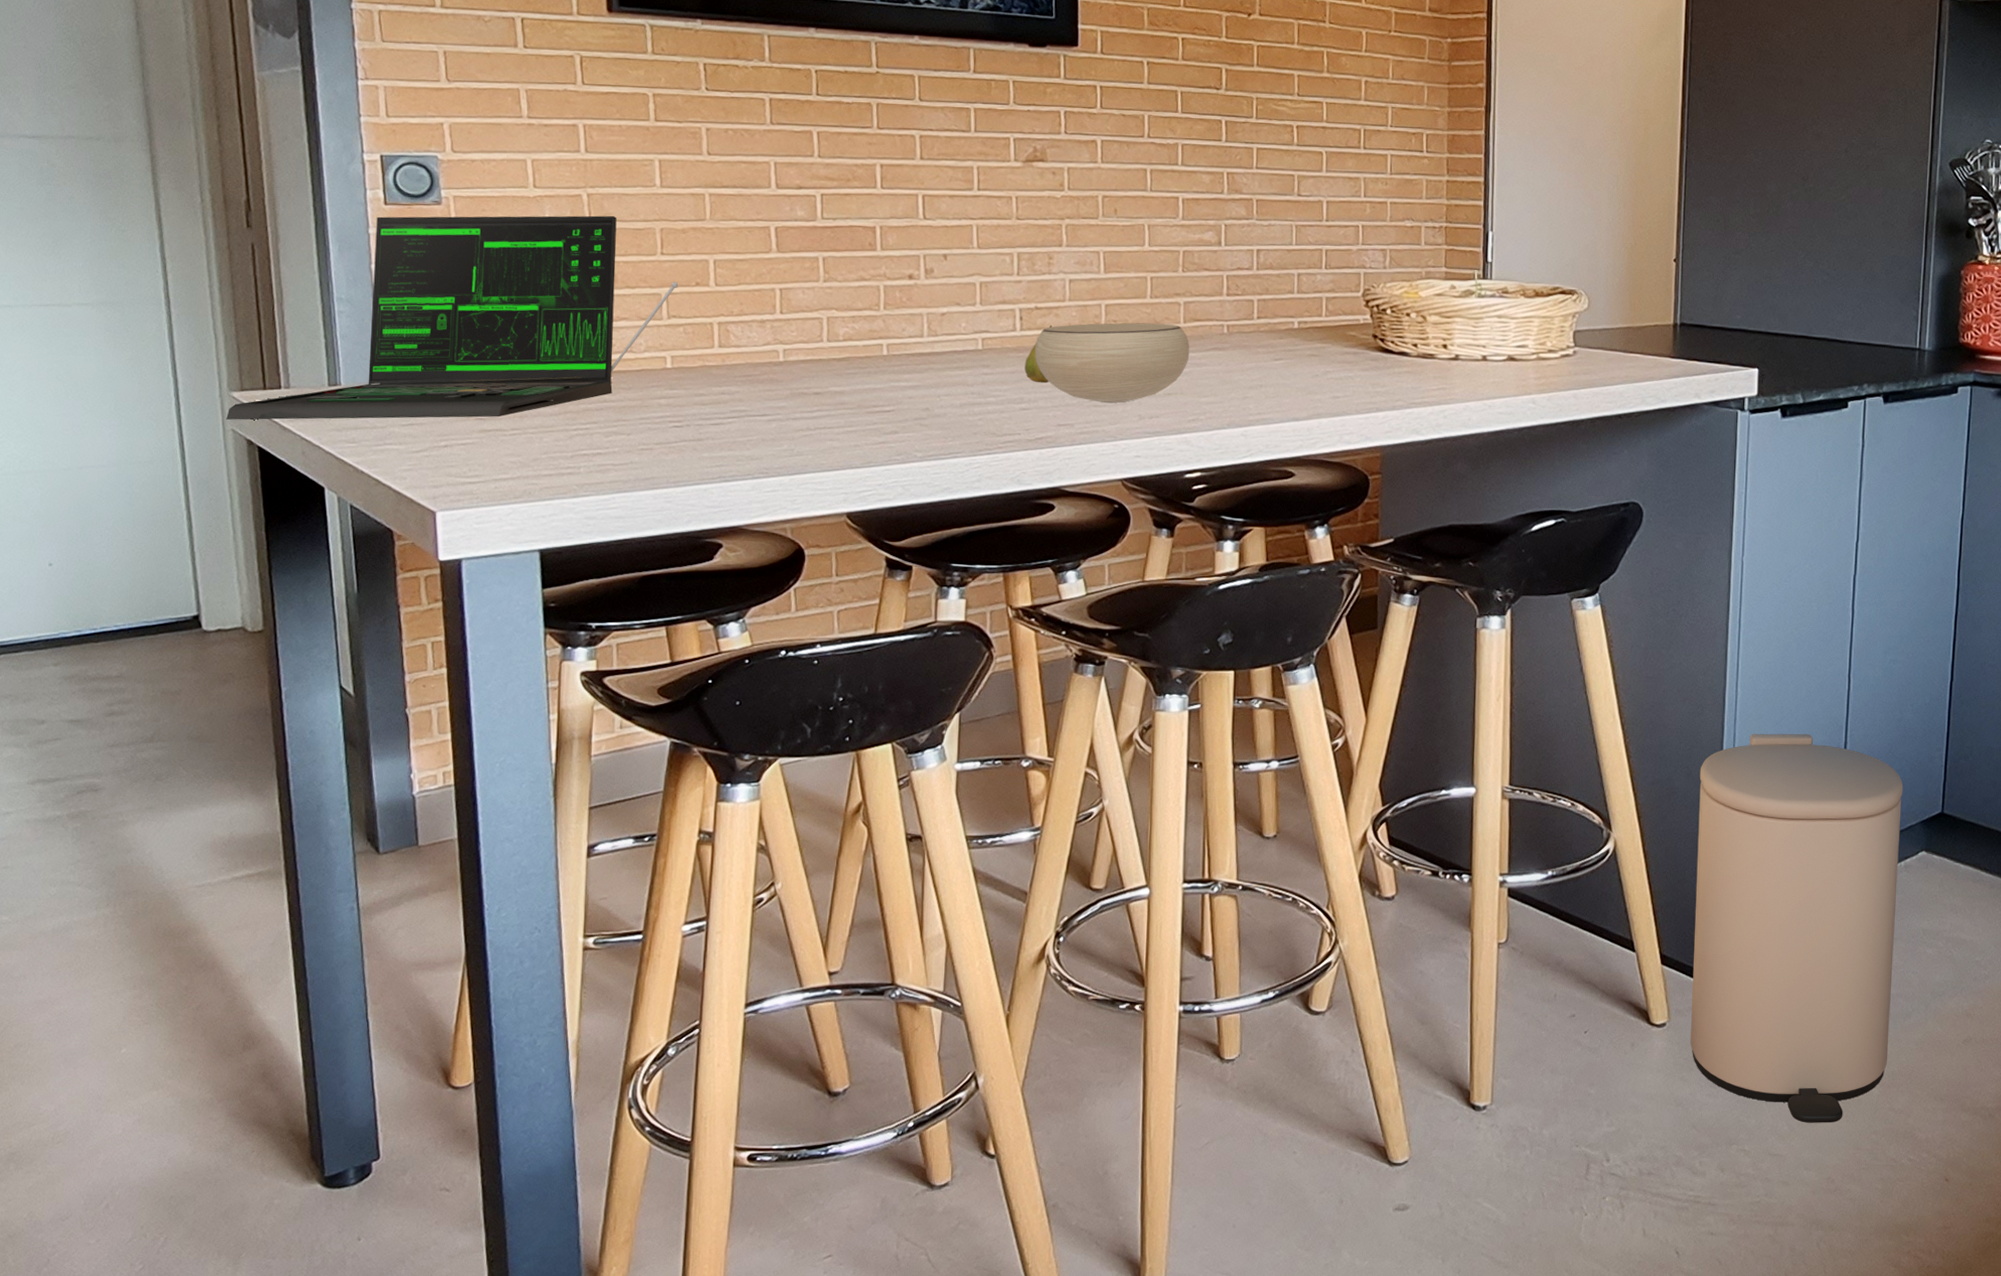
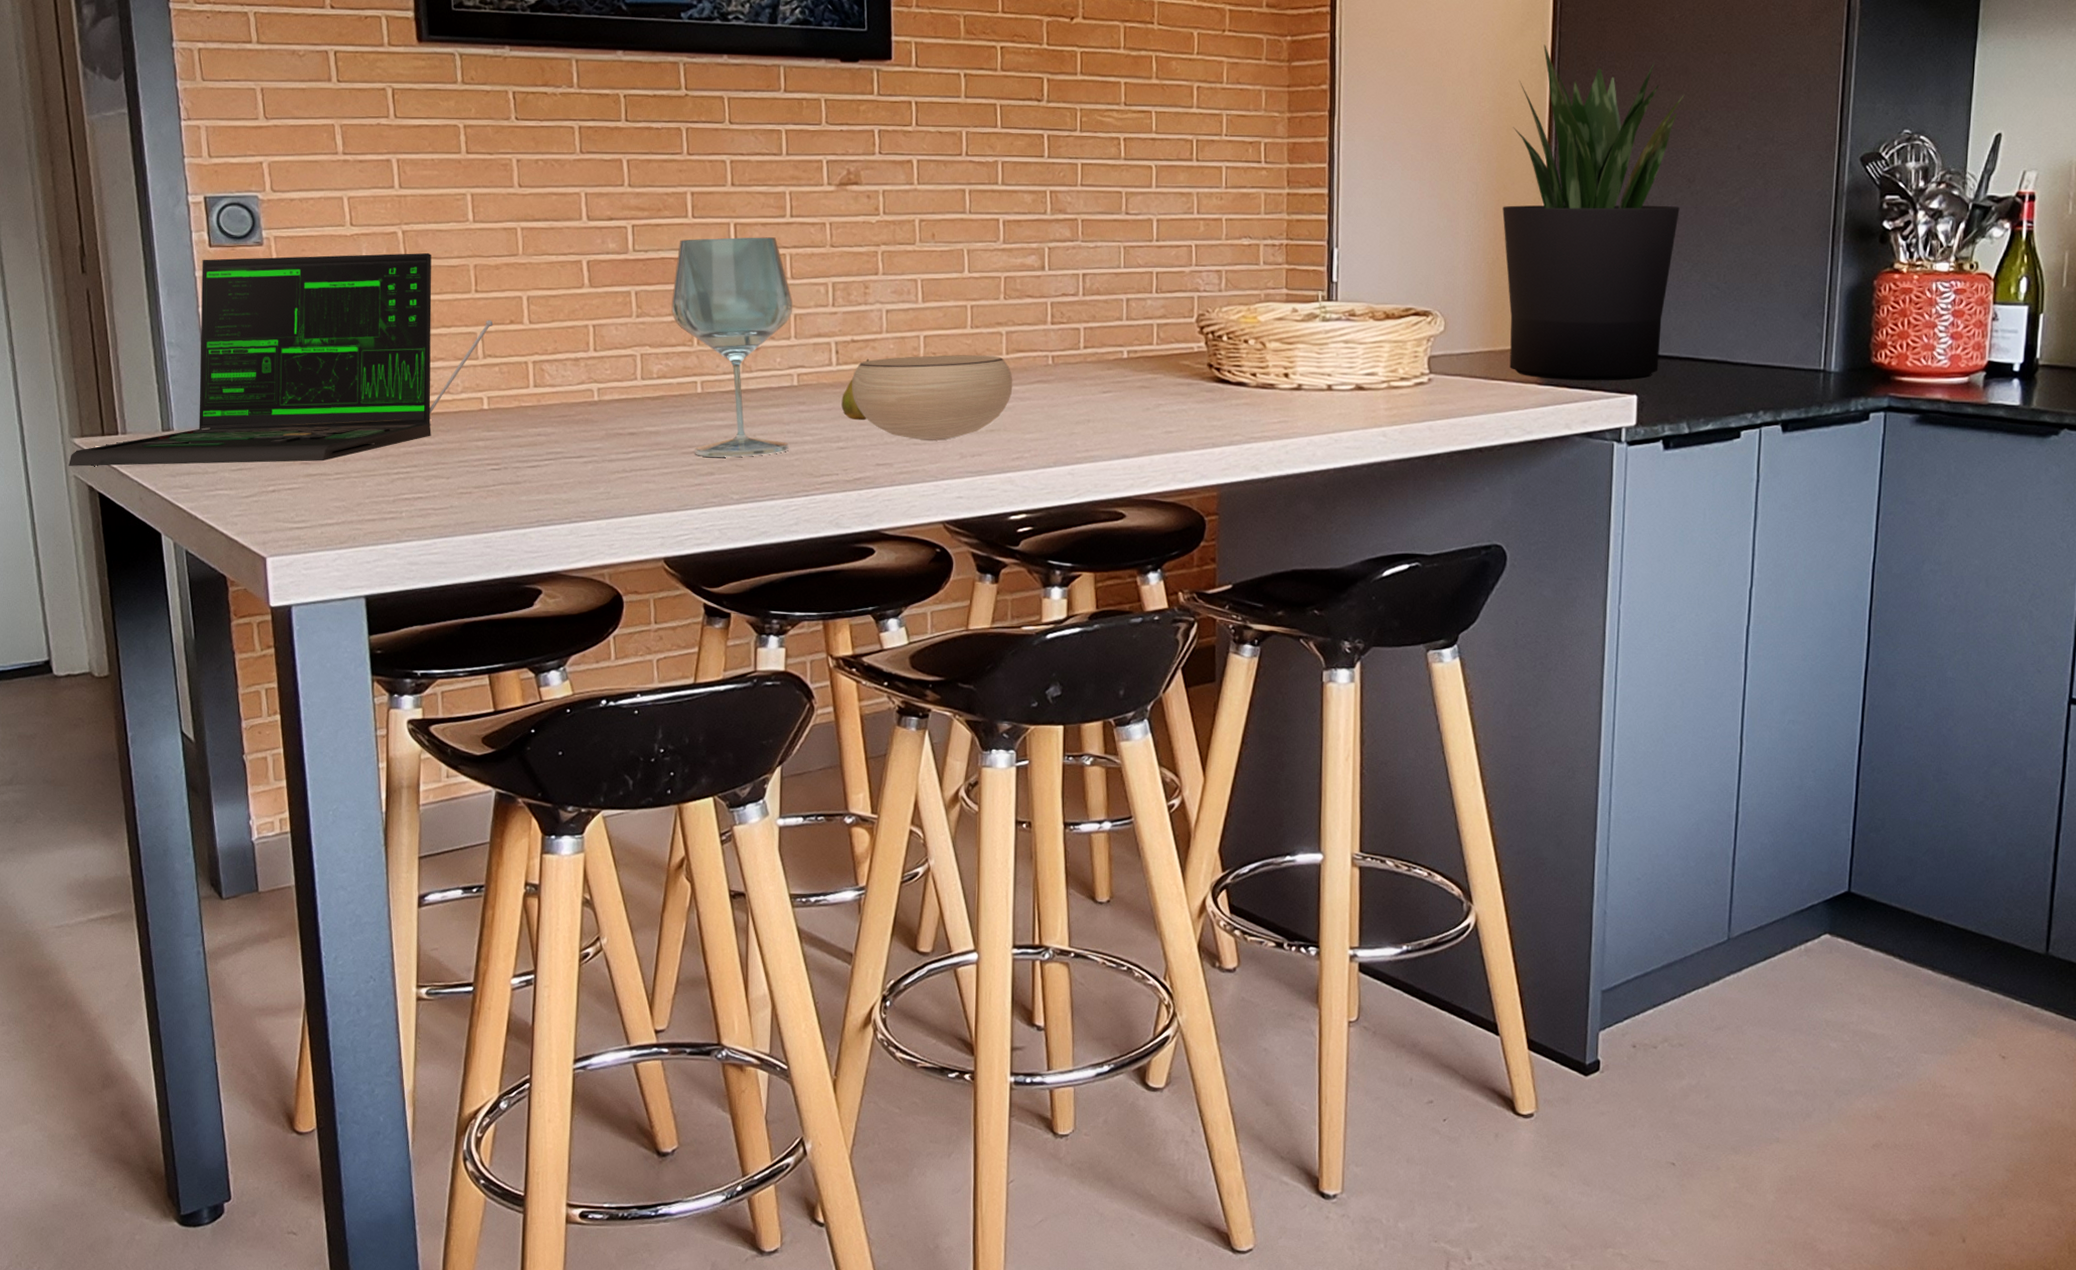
wine glass: none [859,208,979,417] -> present [671,237,794,458]
planter: none [1640,54,1799,356] -> present [1502,44,1685,381]
pedal bin: present [1690,733,1903,1123] -> none [1561,800,1804,1230]

